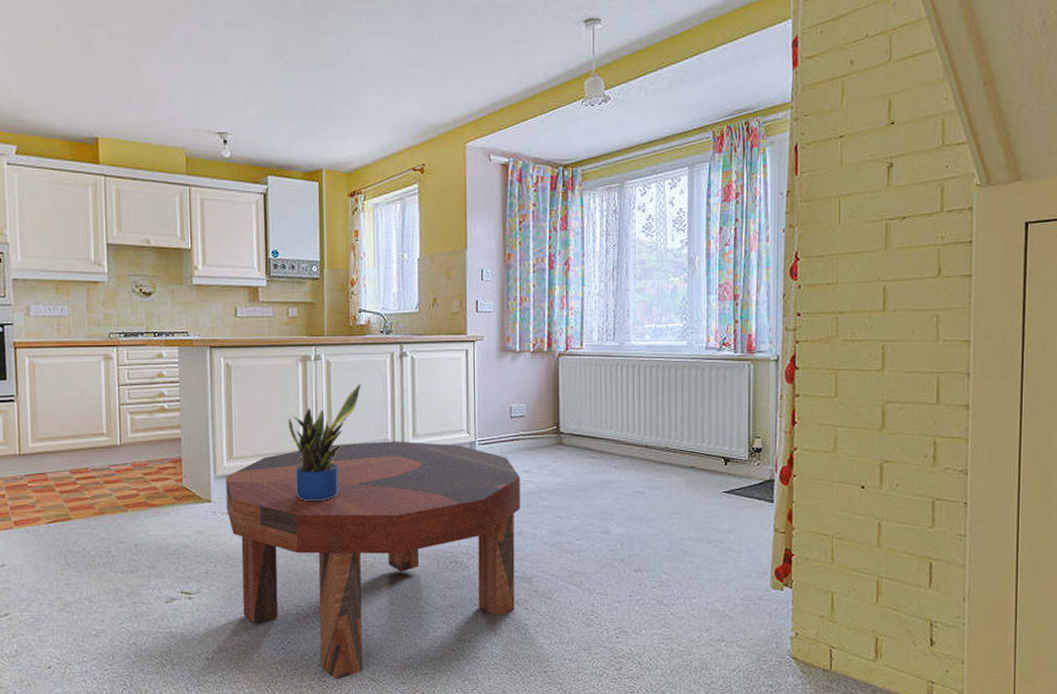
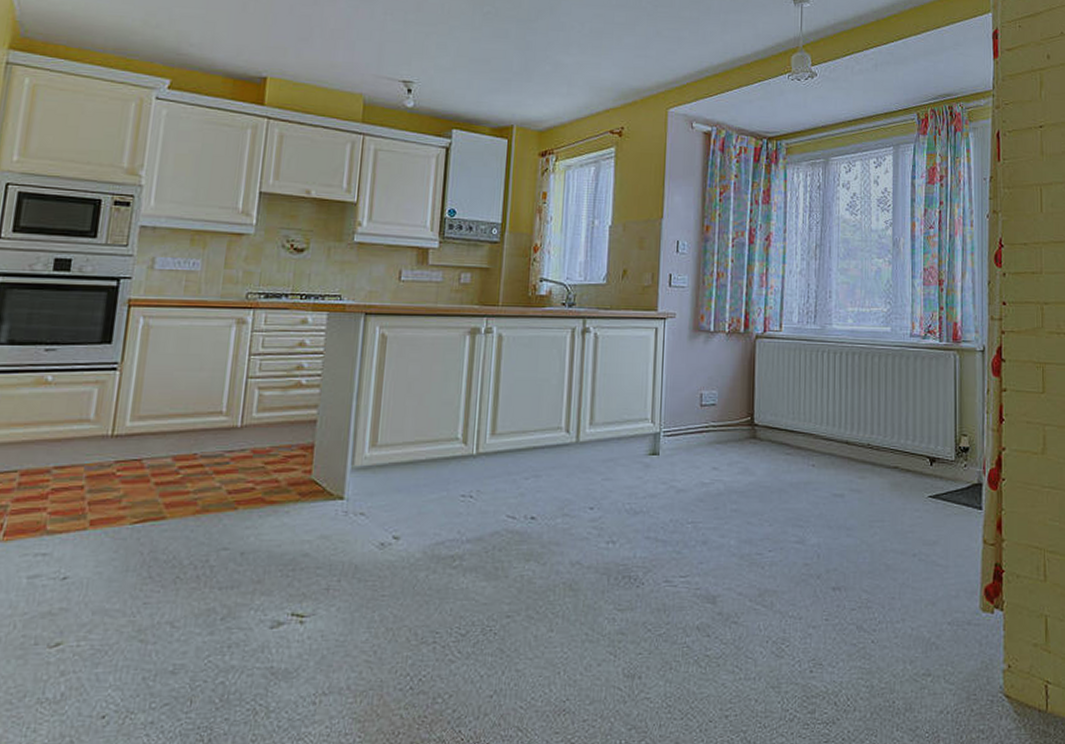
coffee table: present [225,441,520,680] -> none [361,429,708,730]
potted plant: present [288,384,361,502] -> none [447,362,536,501]

